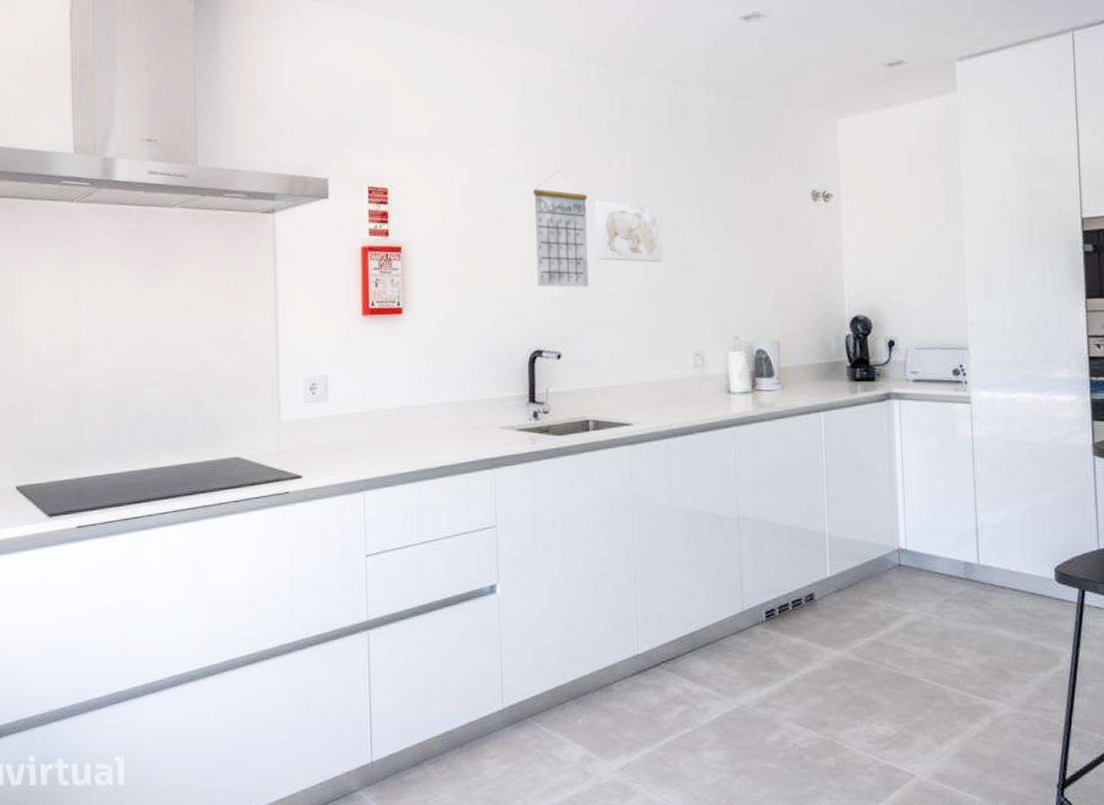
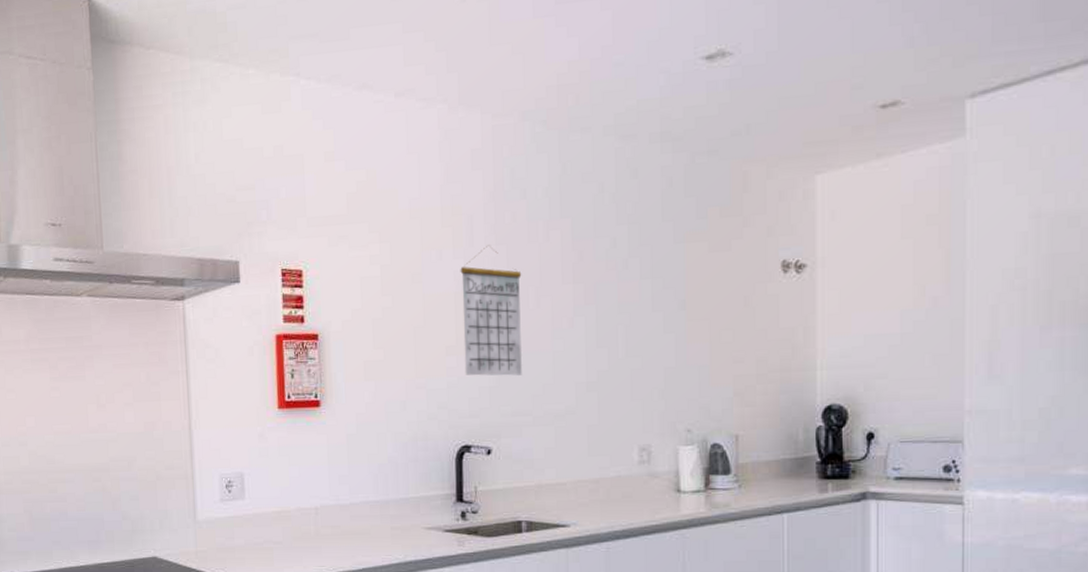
wall art: present [594,201,663,263] -> none [529,278,606,347]

